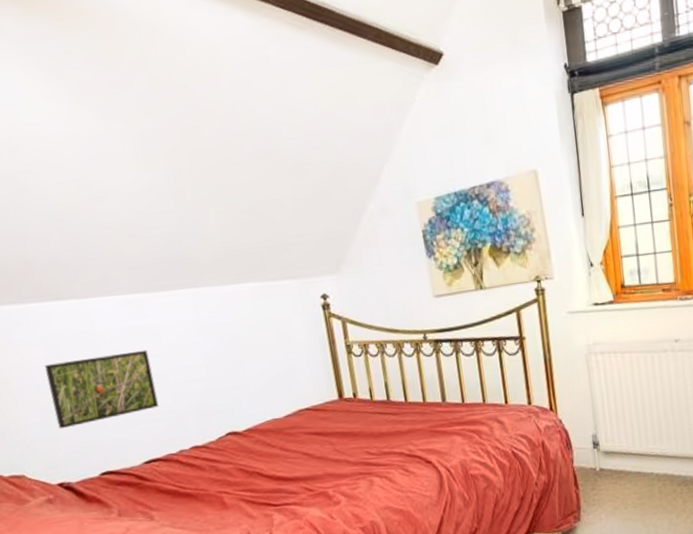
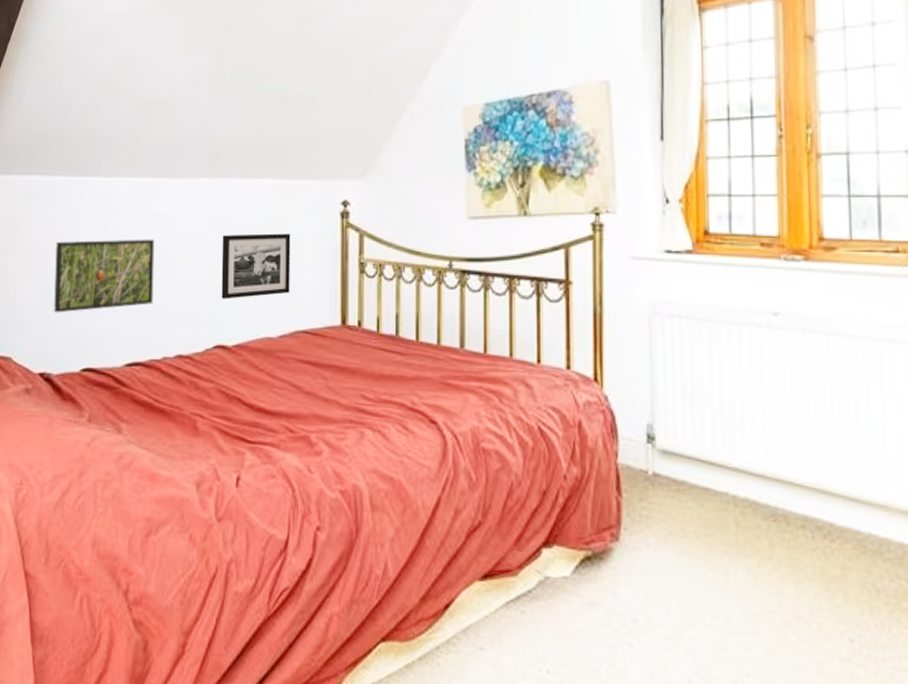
picture frame: none [214,328,288,393] -> present [221,233,291,299]

